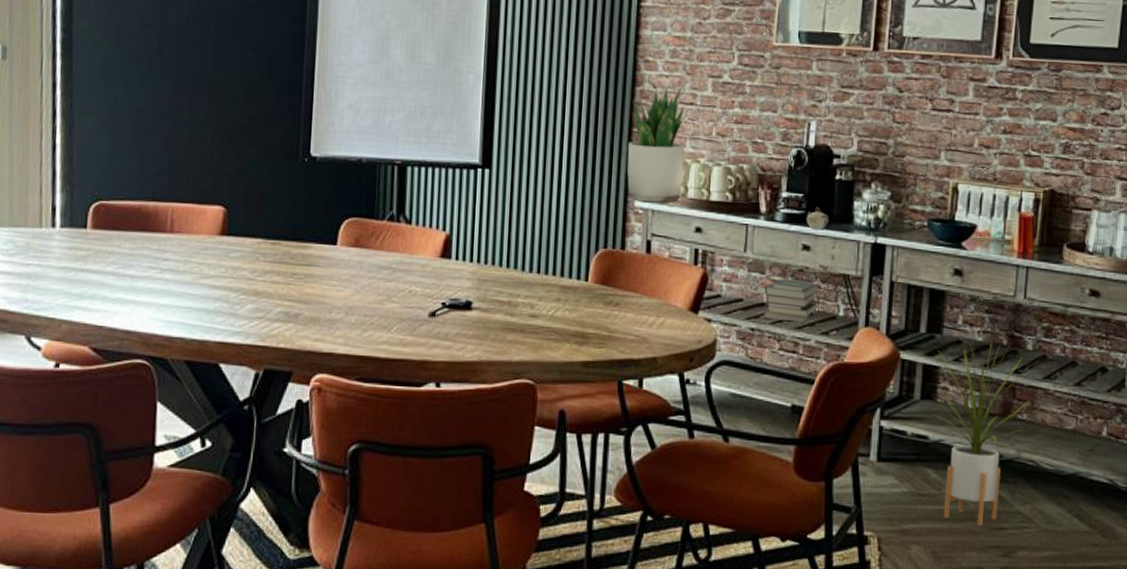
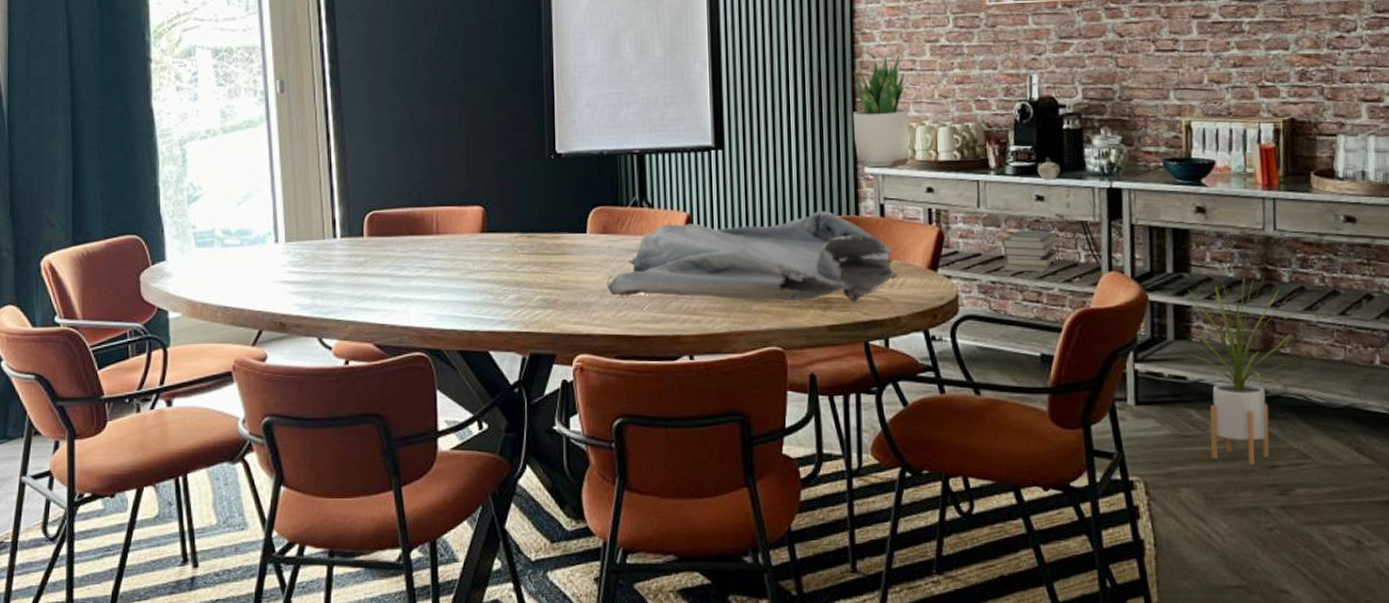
raincoat: none [354,241,659,340] -> present [606,210,898,303]

